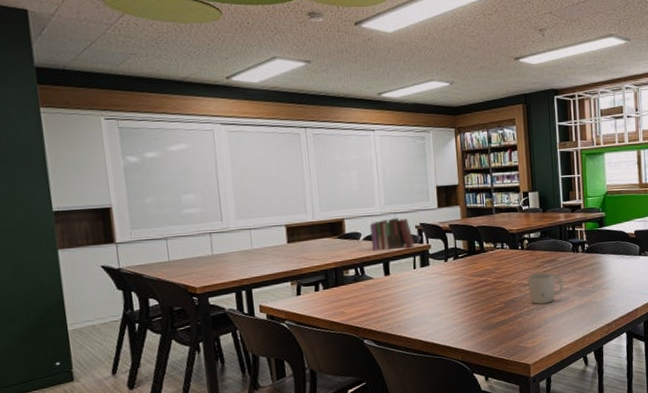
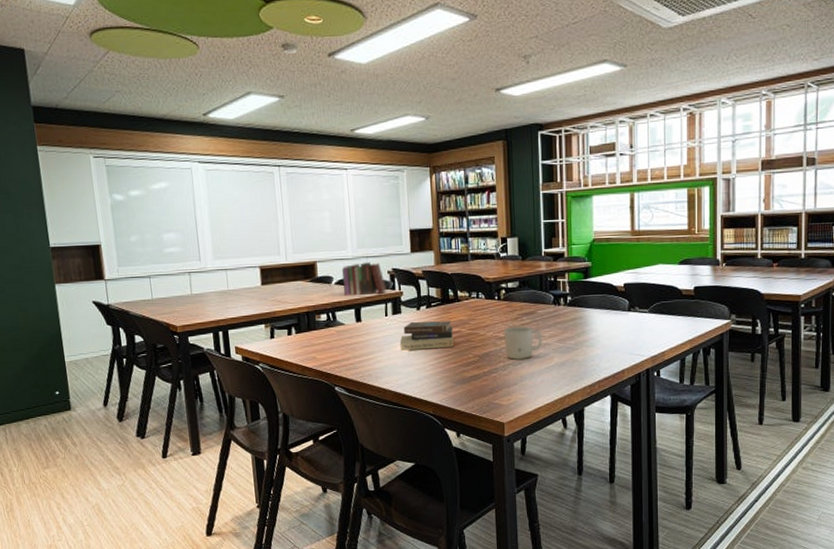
books: none [428,271,481,302] -> present [399,321,455,352]

